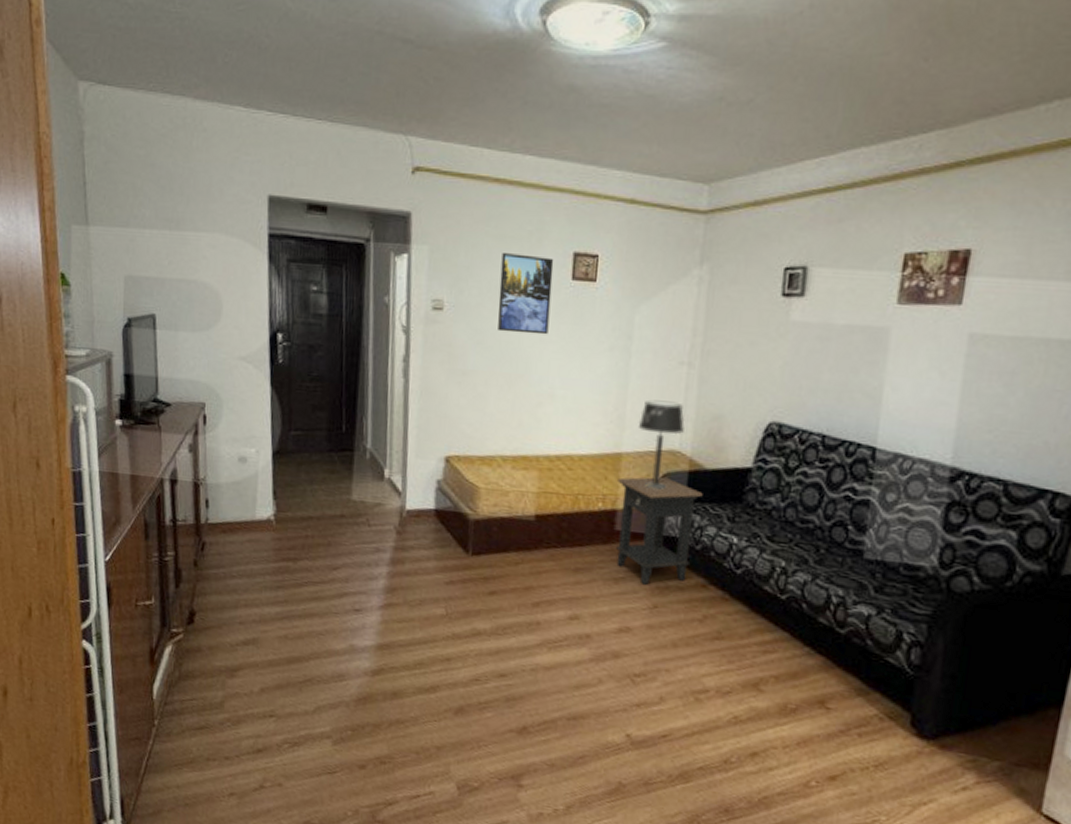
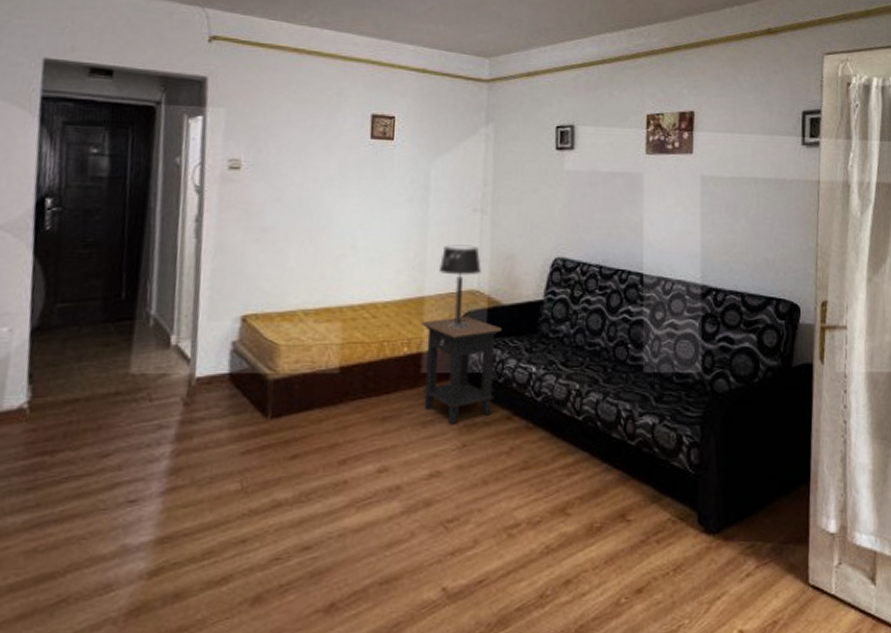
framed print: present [497,253,554,335] -> none [298,115,353,190]

